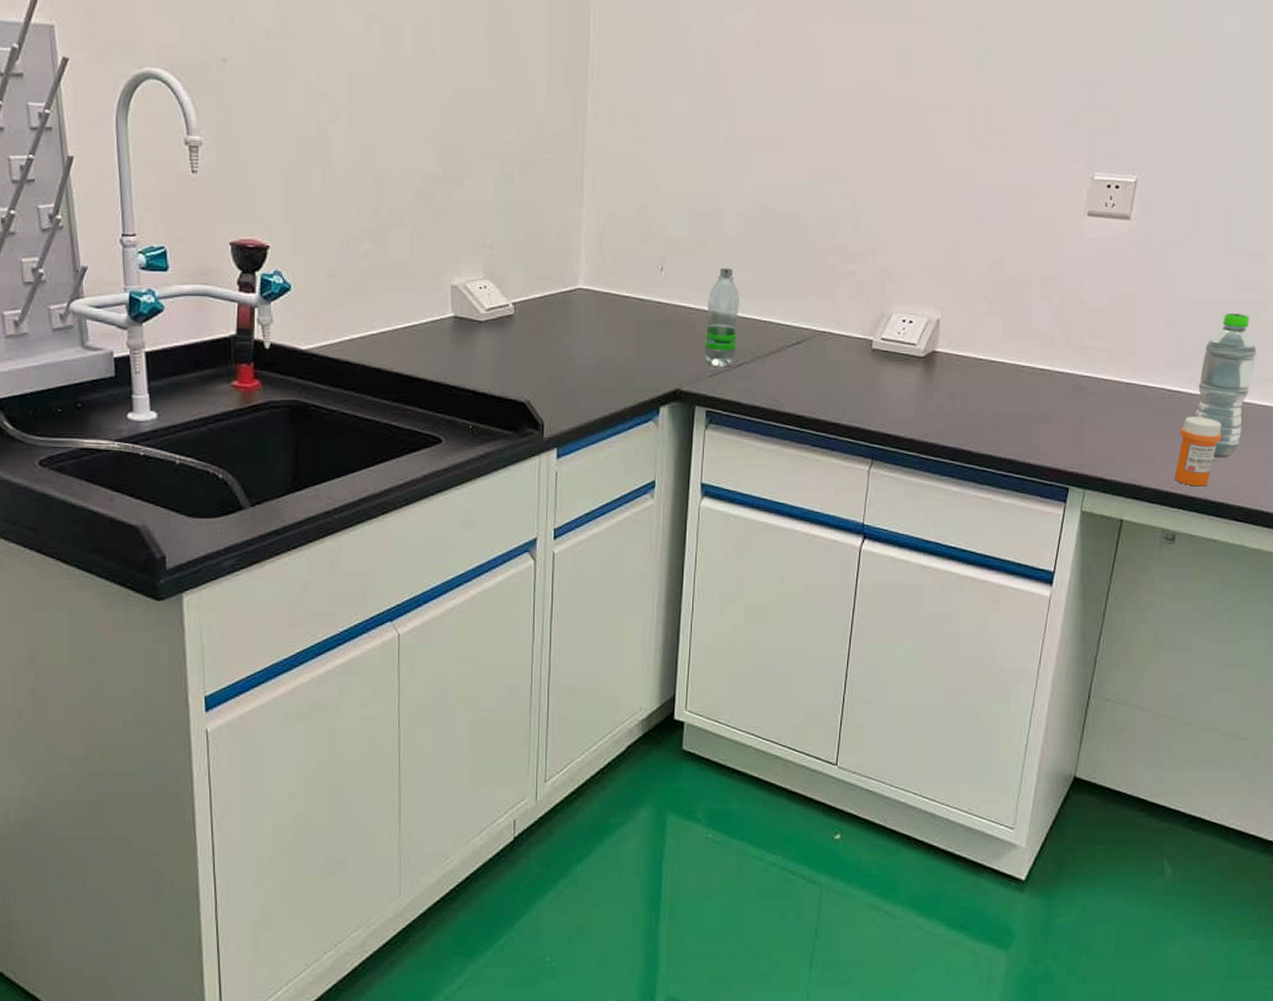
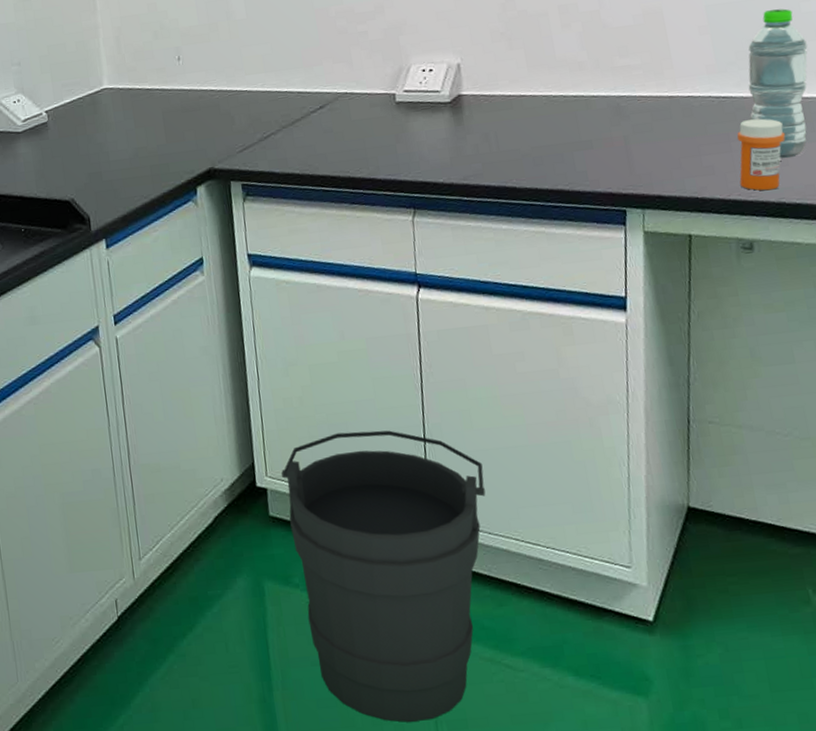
bucket: none [700,674,895,960] -> present [281,430,486,722]
bottle: present [704,268,739,368] -> none [227,47,262,142]

